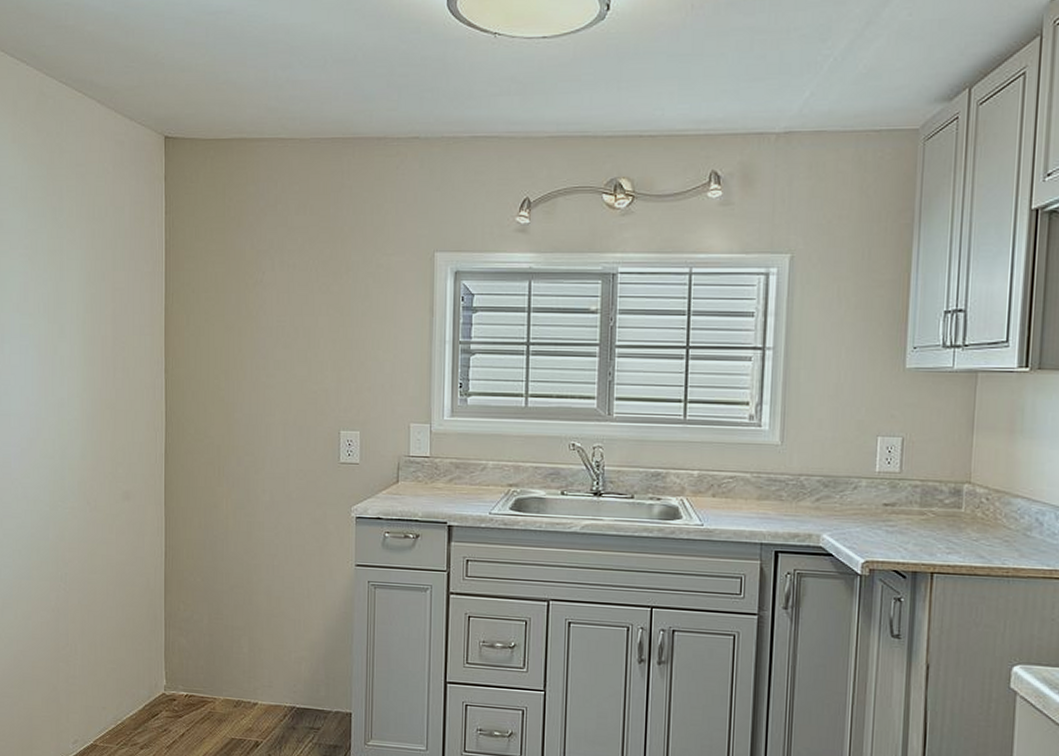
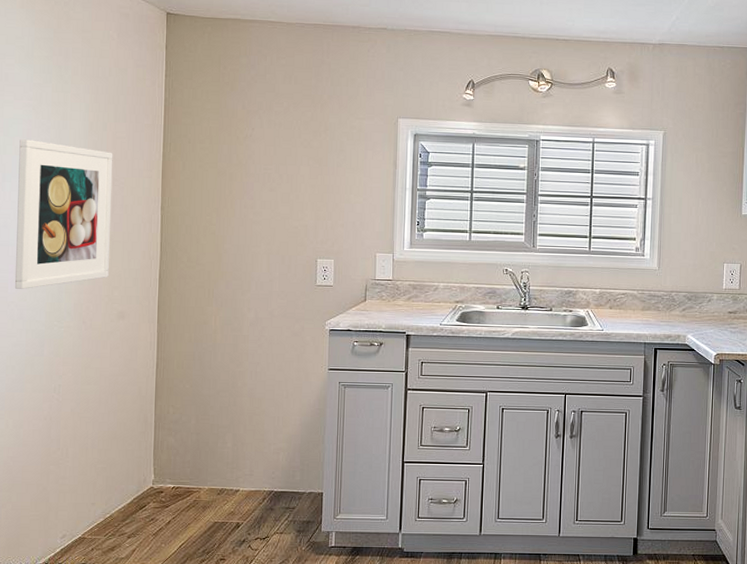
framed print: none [17,295,113,465] -> present [15,139,113,289]

